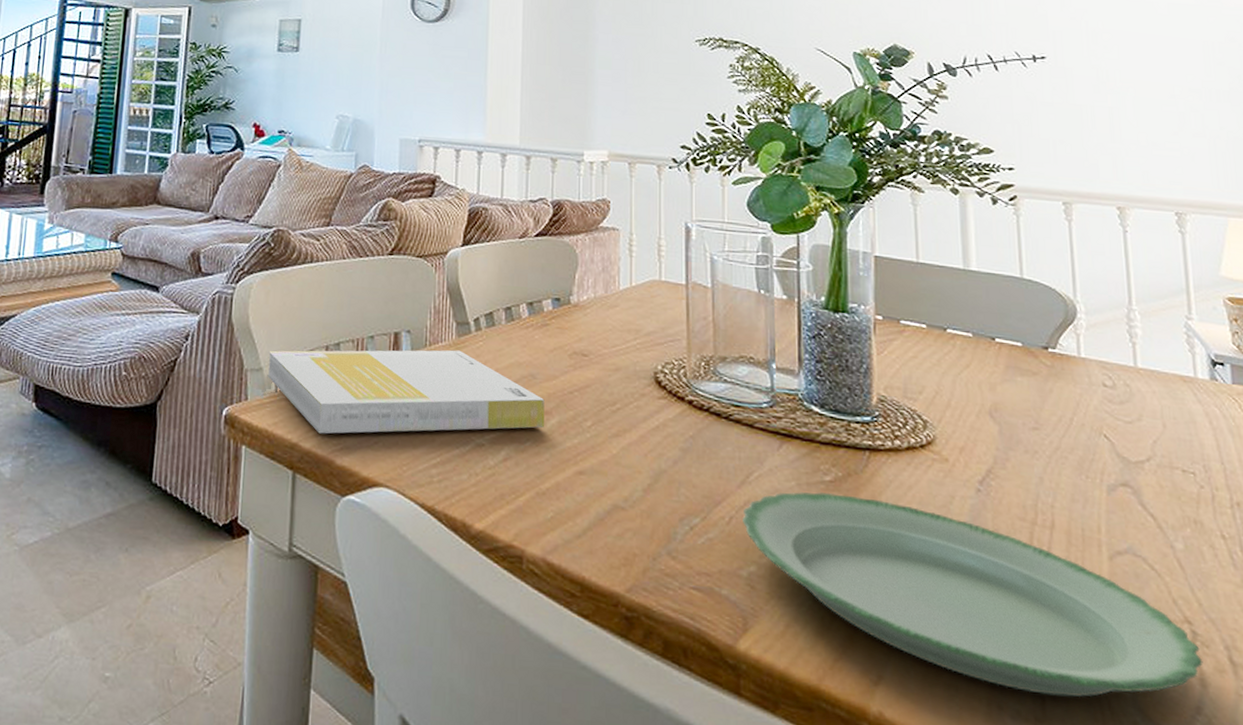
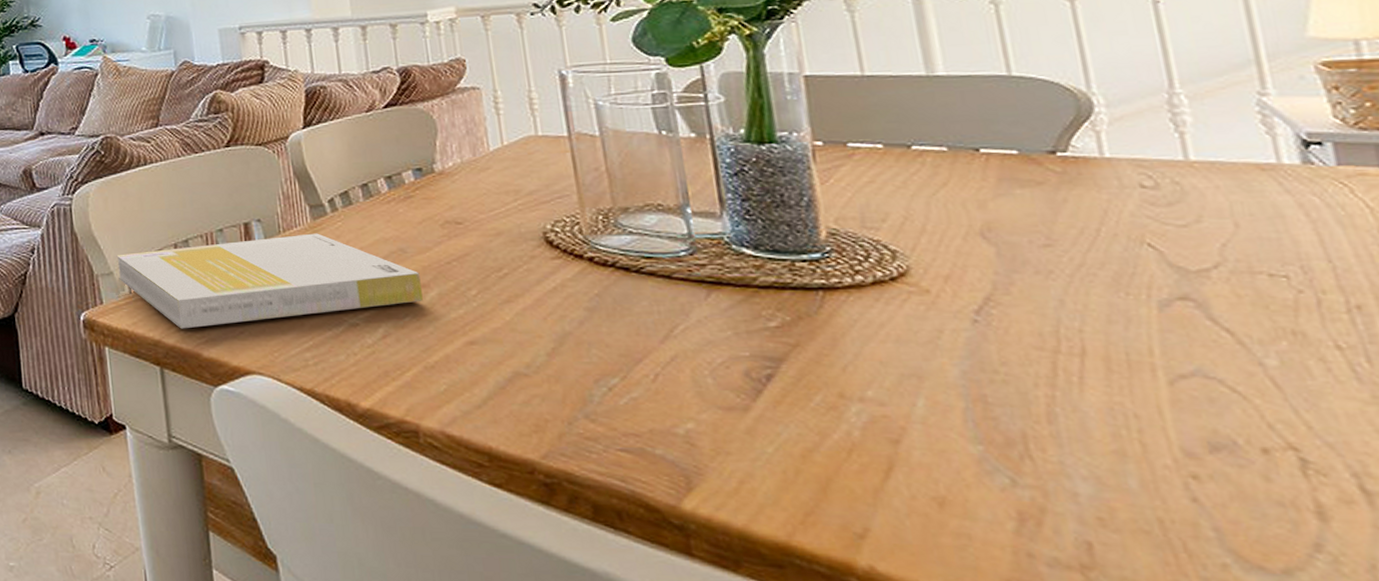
plate: present [742,491,1203,698] -> none [670,339,1321,541]

